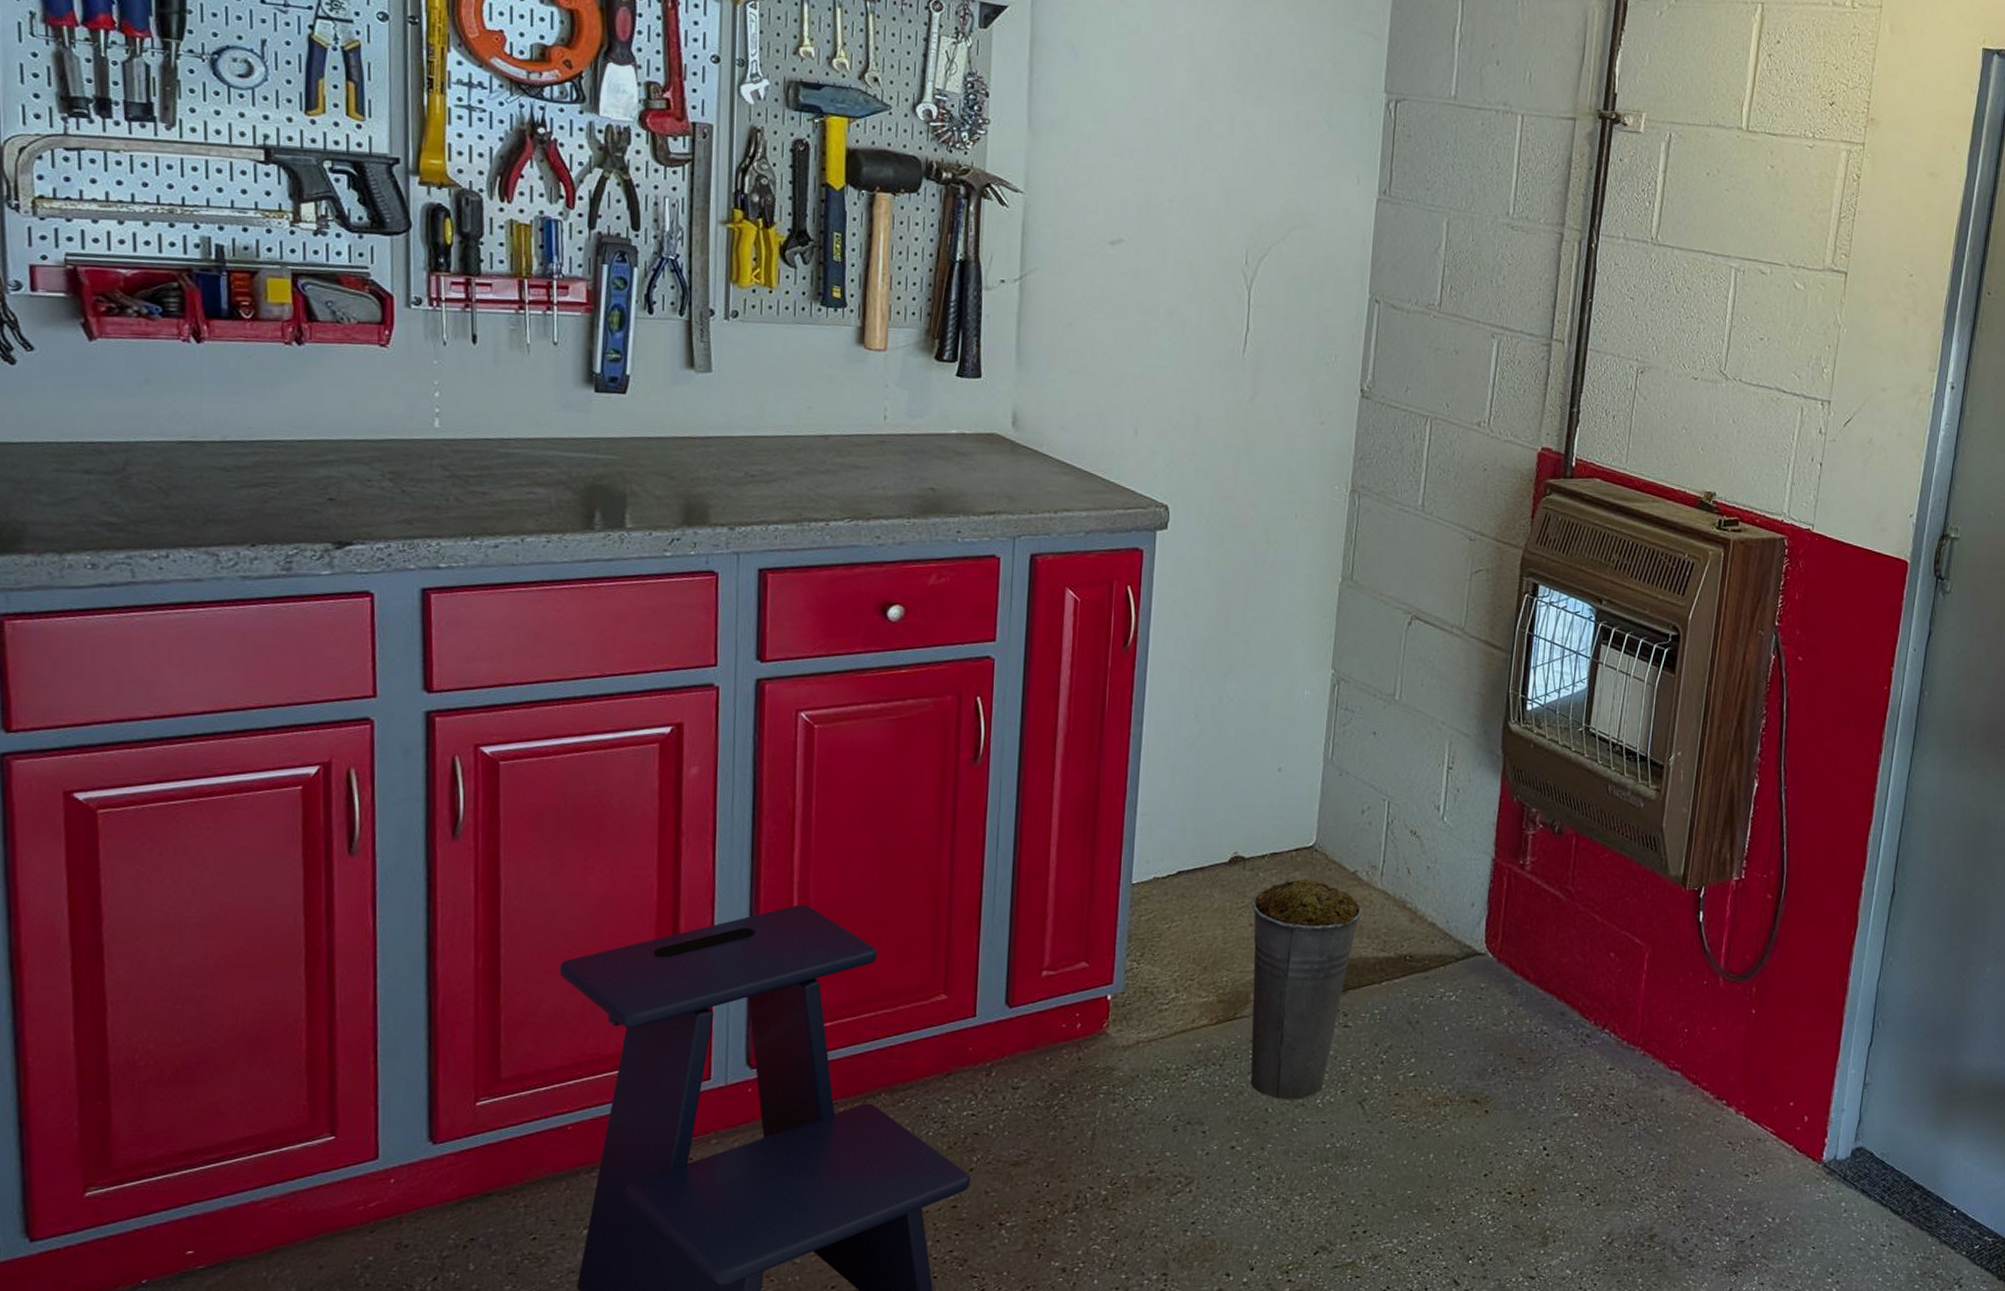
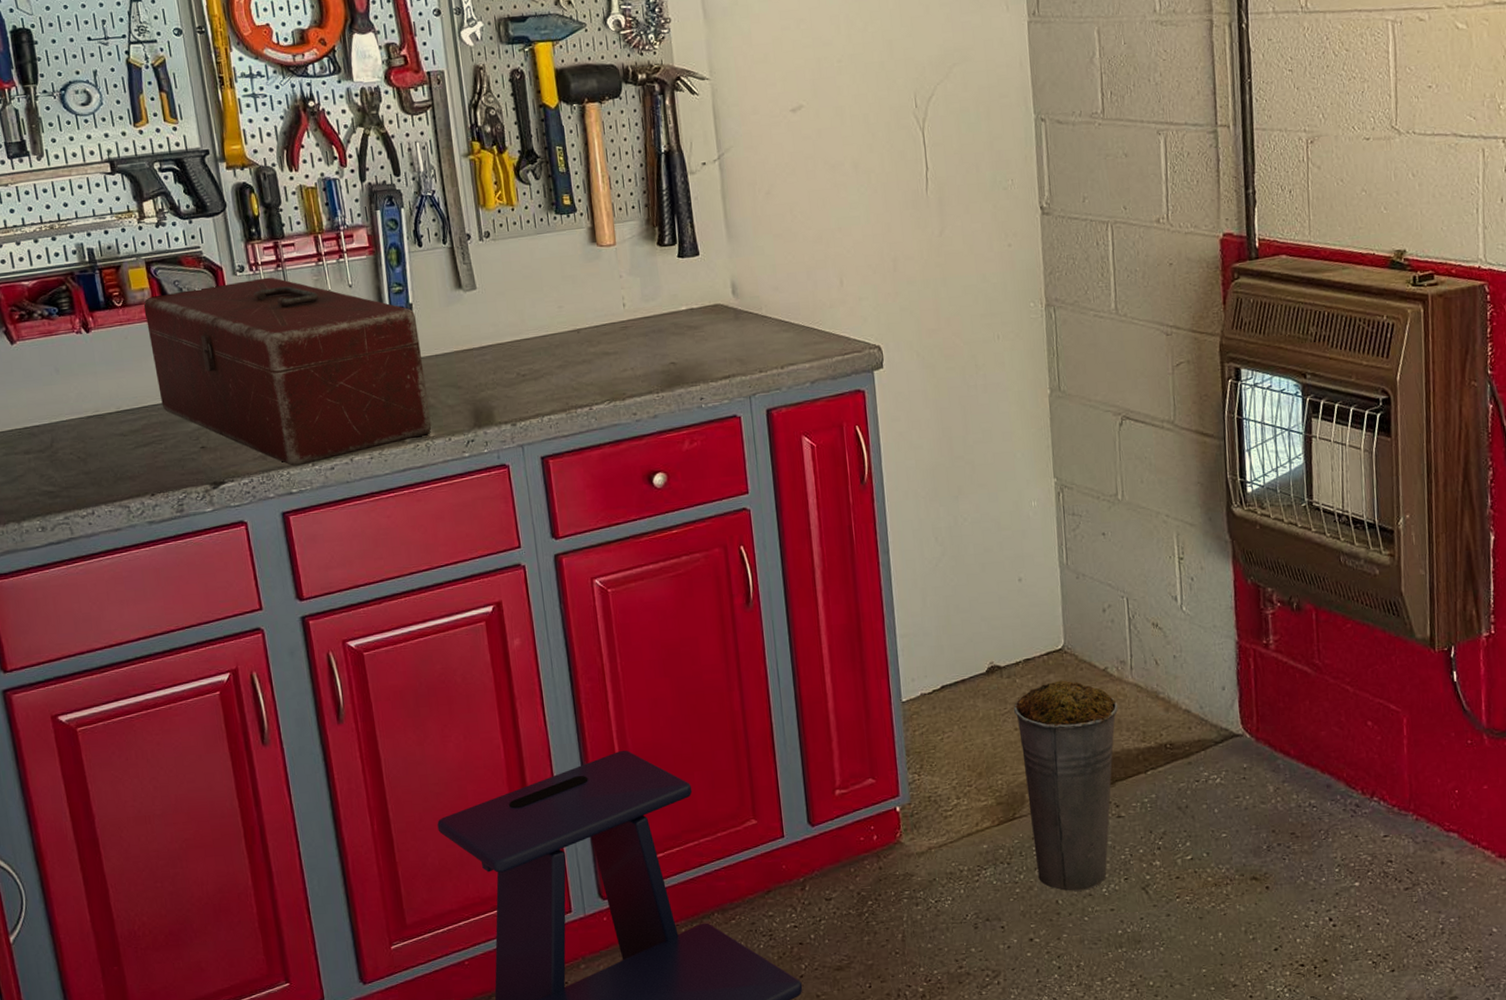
toolbox: none [280,314,632,538] -> present [143,277,432,466]

